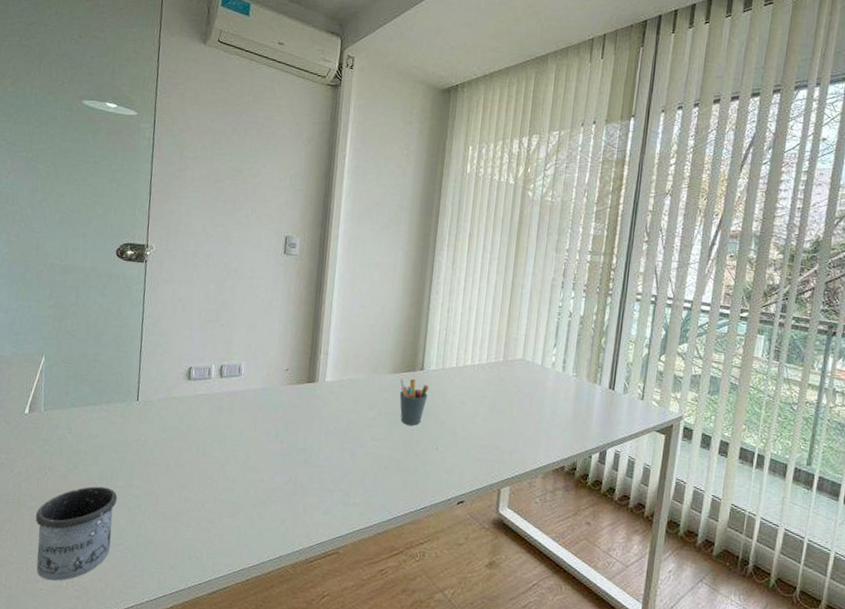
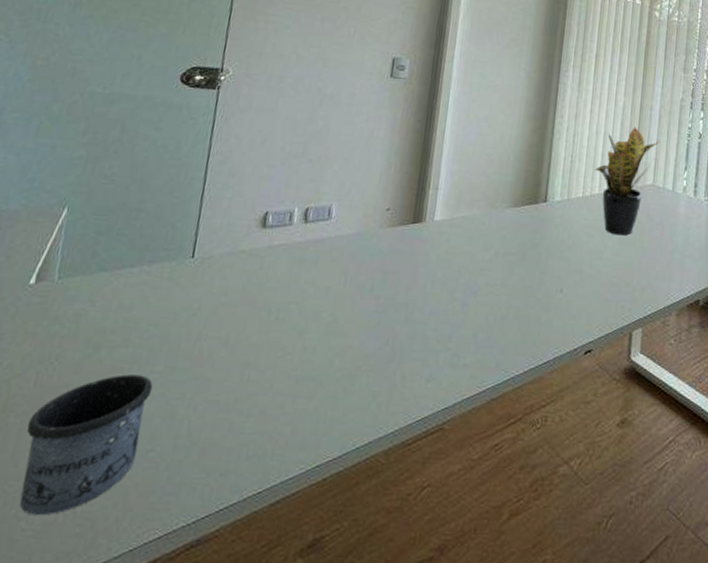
pen holder: present [399,379,429,426] -> none [519,213,552,266]
potted plant: none [468,304,530,404] -> present [595,127,659,236]

